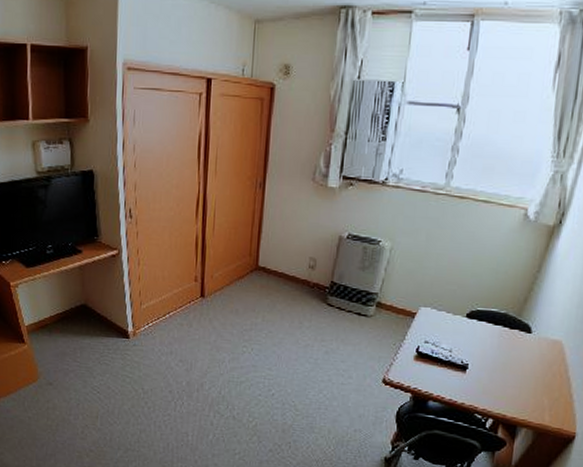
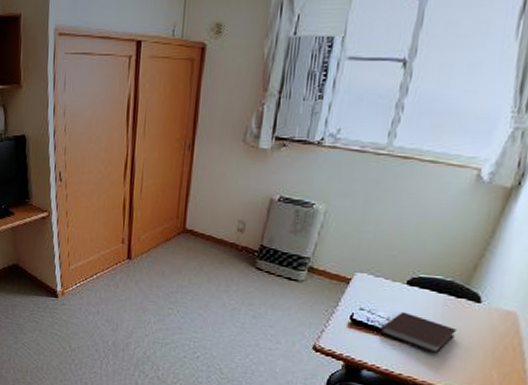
notebook: none [443,343,512,383] -> present [379,311,458,354]

